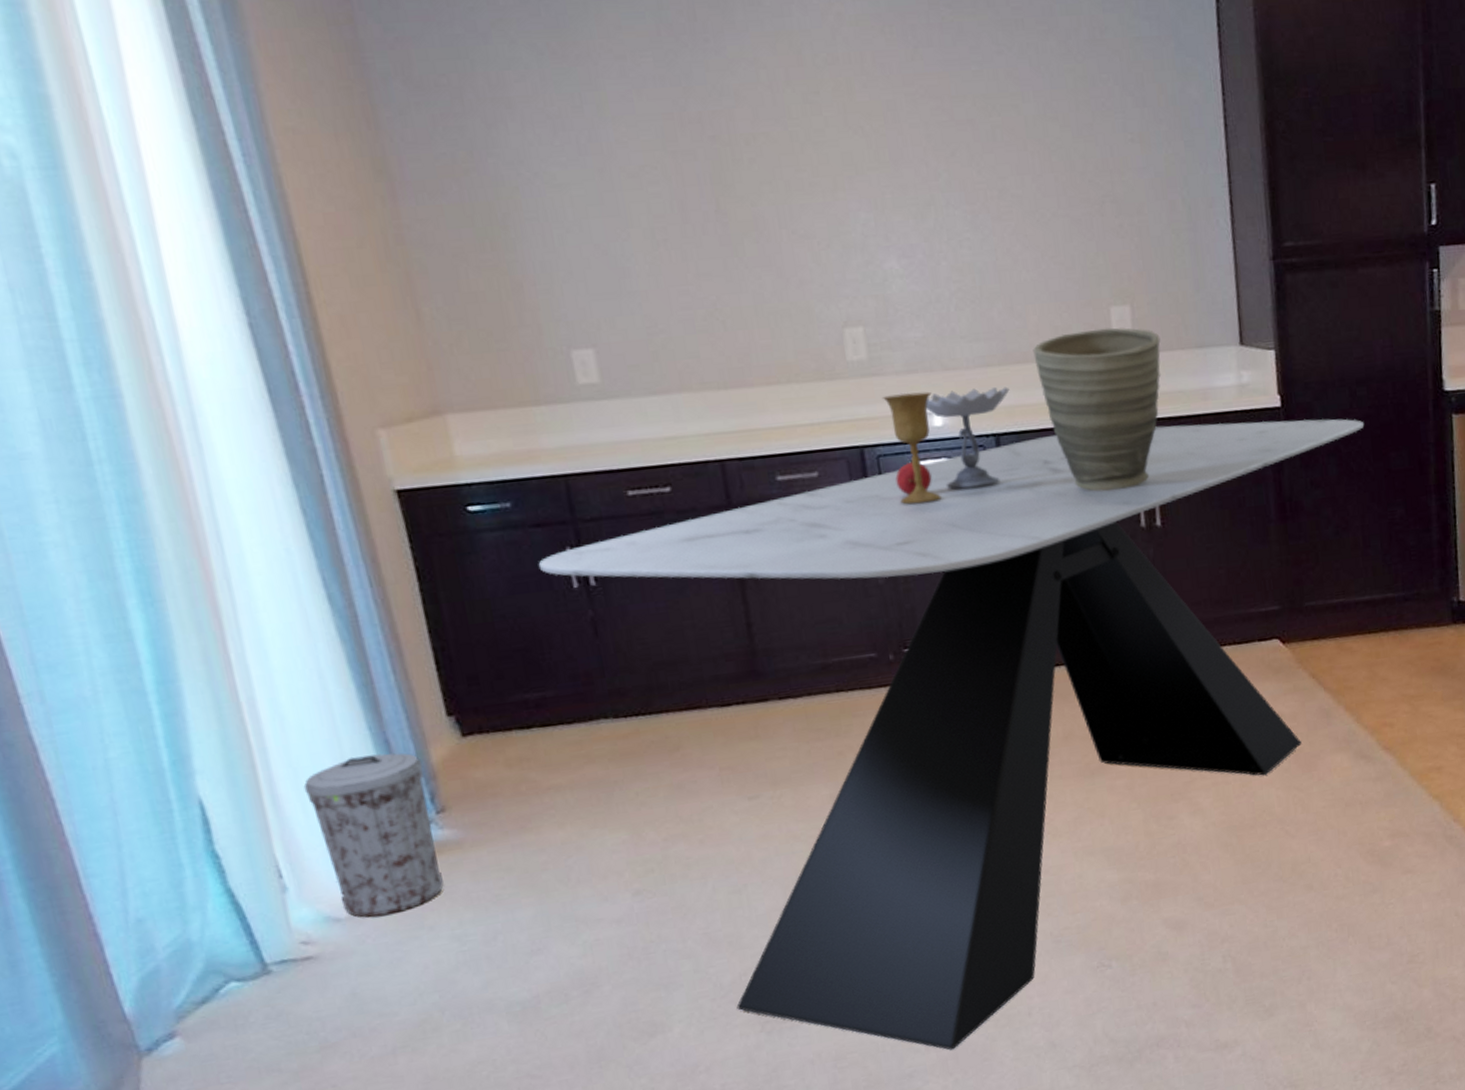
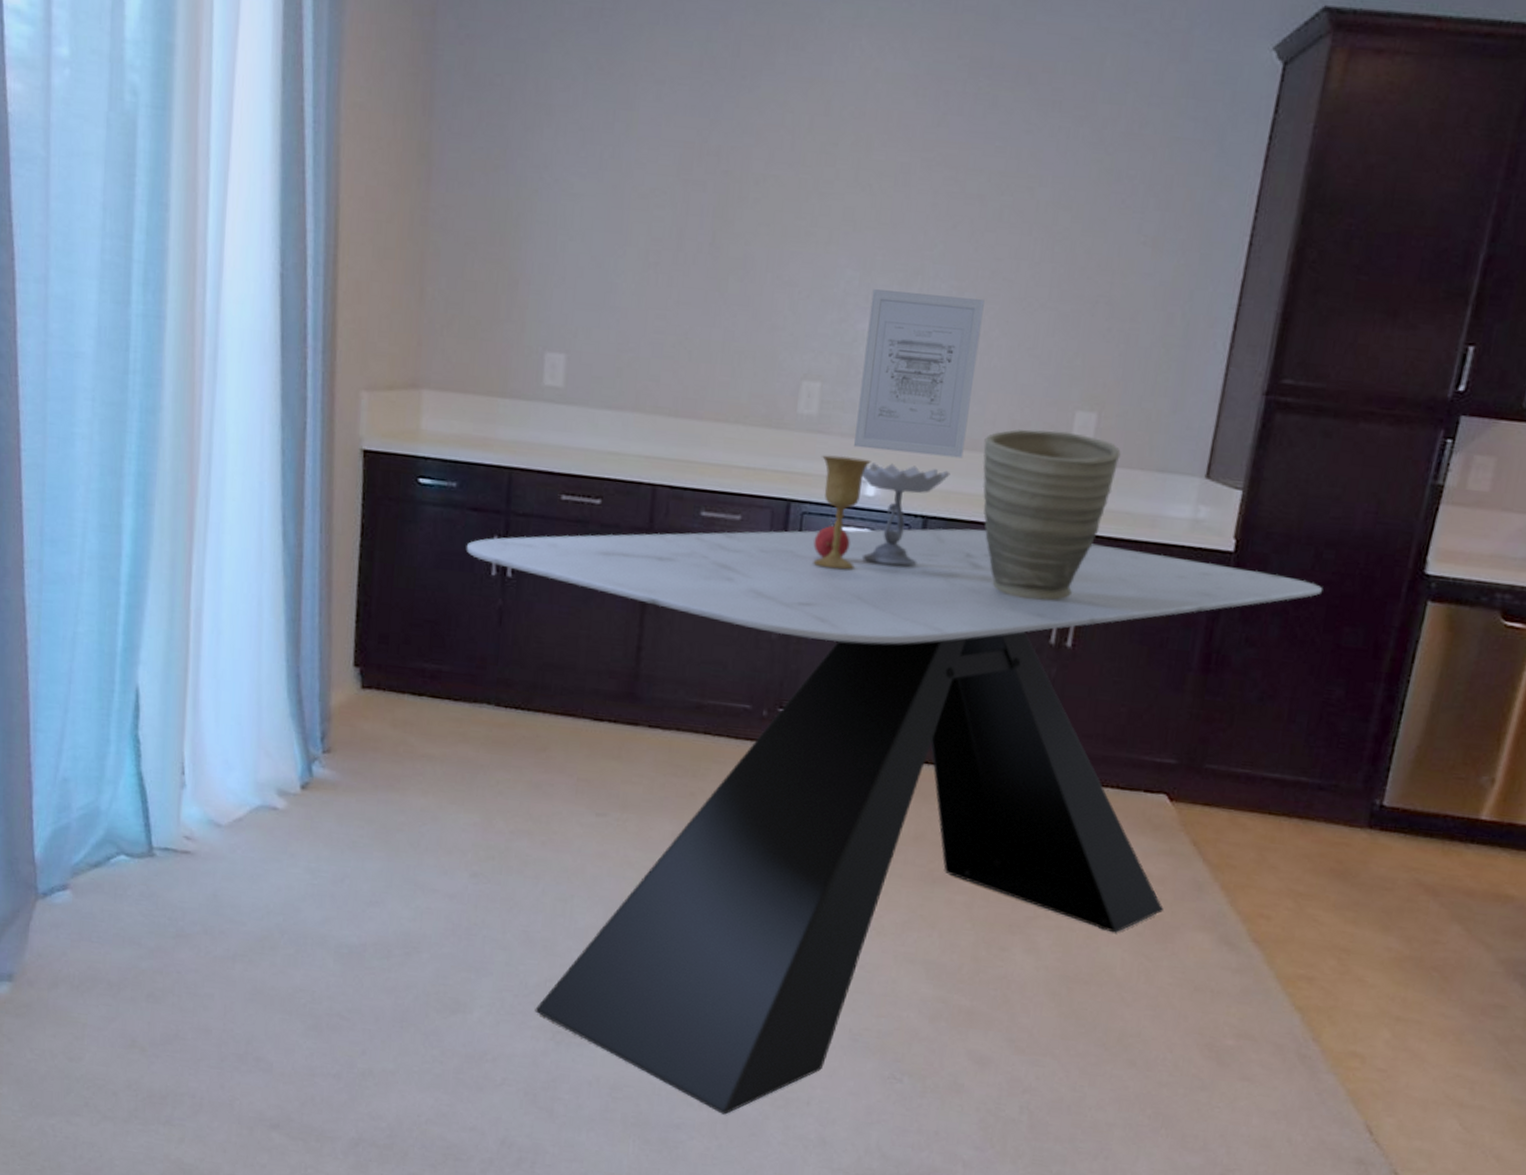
trash can: present [303,753,444,917] -> none [221,683,323,833]
wall art: none [890,219,1017,383] -> present [854,289,985,459]

